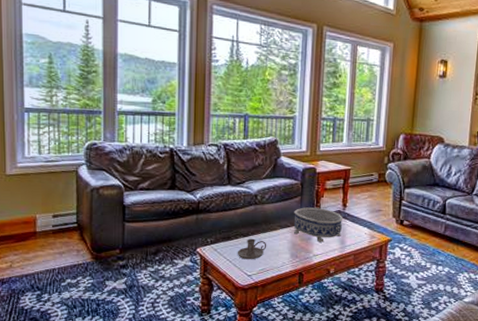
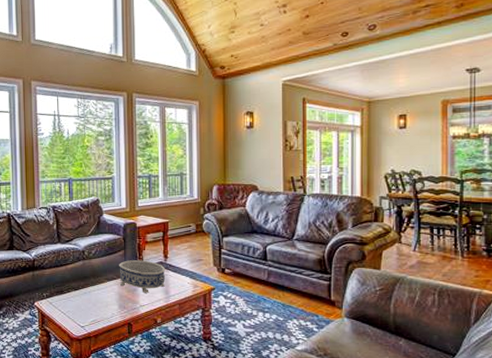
candle holder: present [237,238,267,260] -> none [70,291,97,312]

